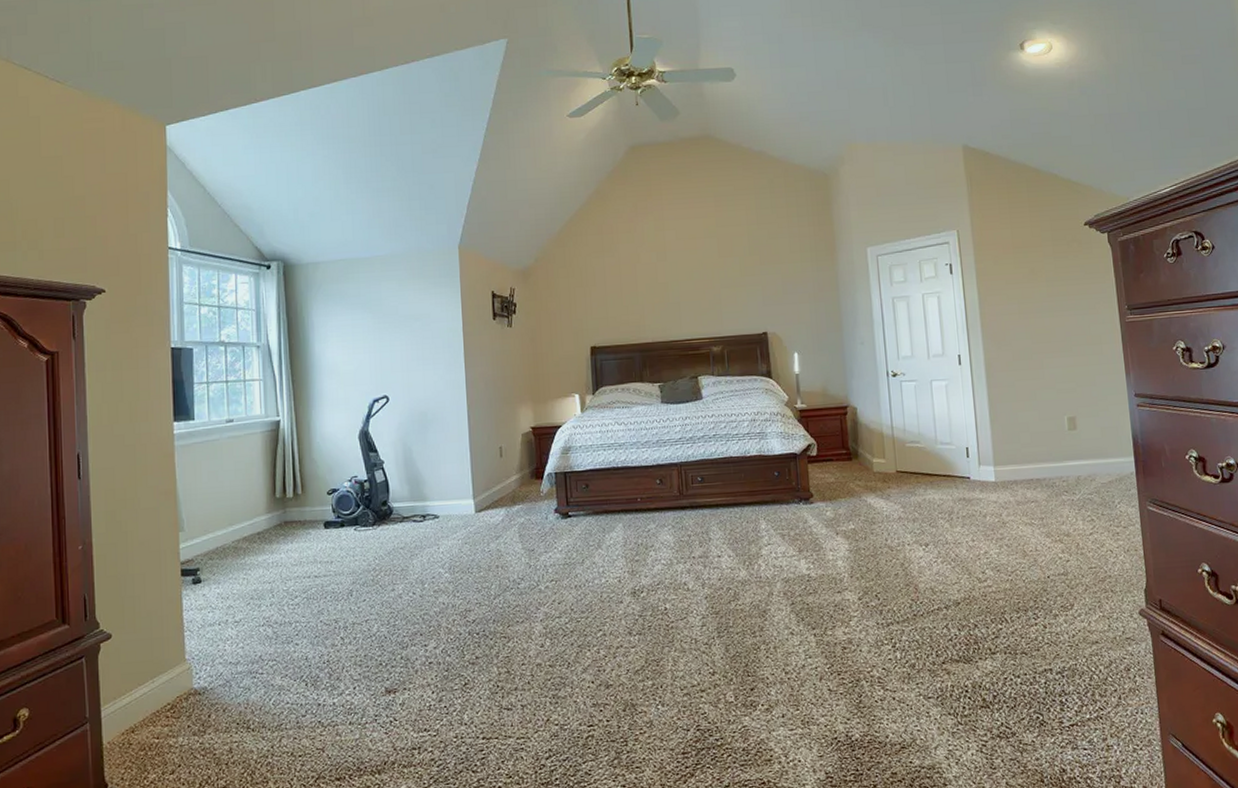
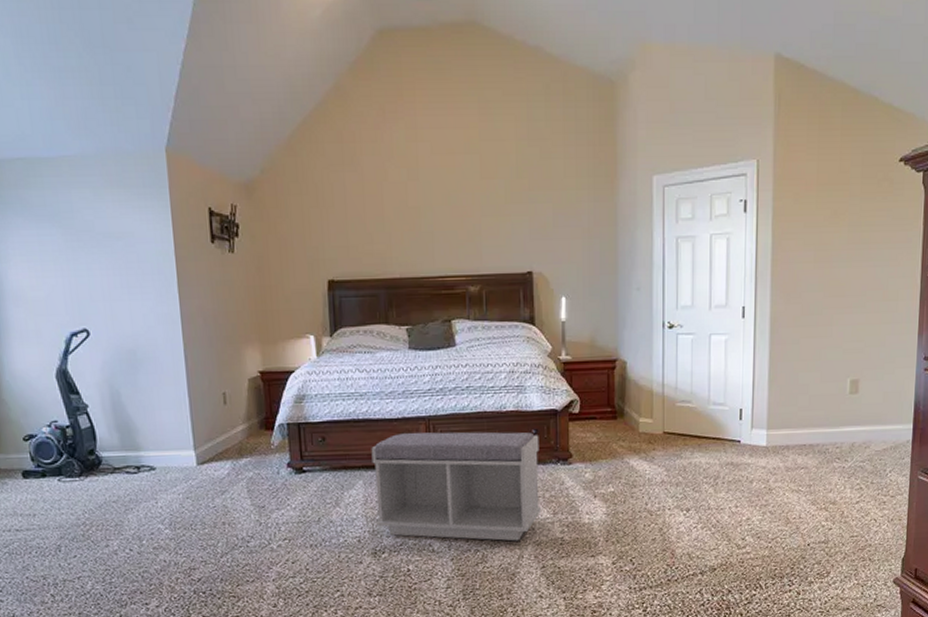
bench: none [629,475,787,579] -> present [371,431,541,541]

